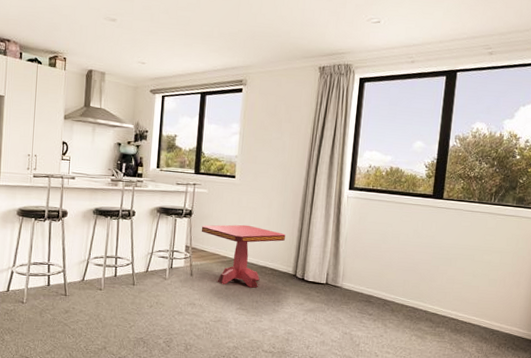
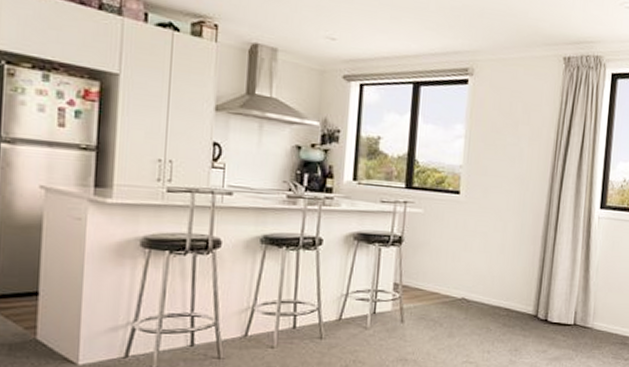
side table: present [201,224,285,288] -> none [414,254,524,334]

